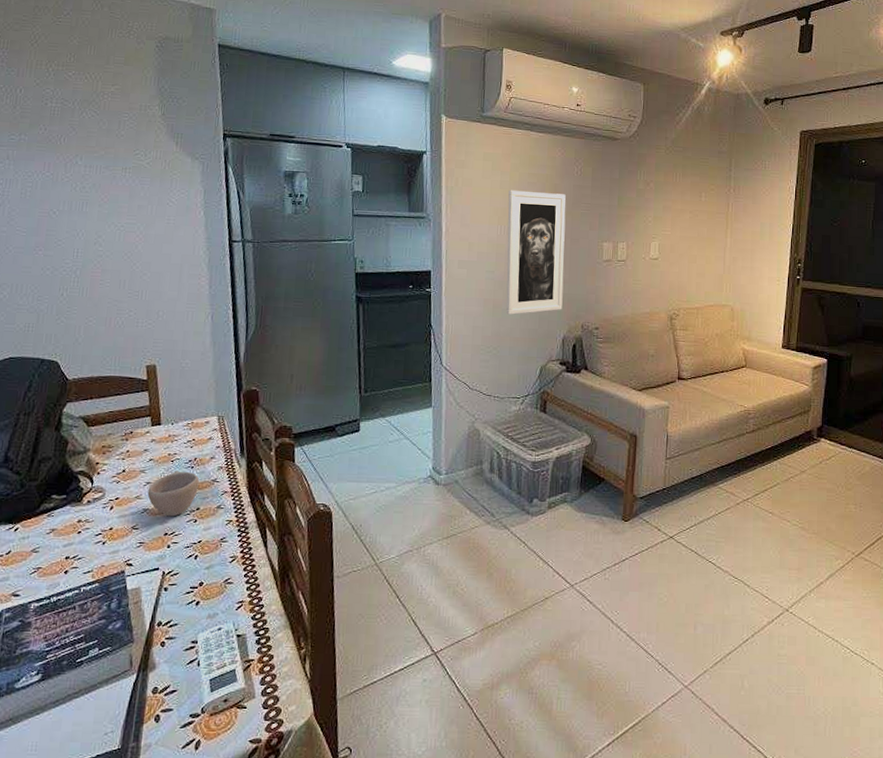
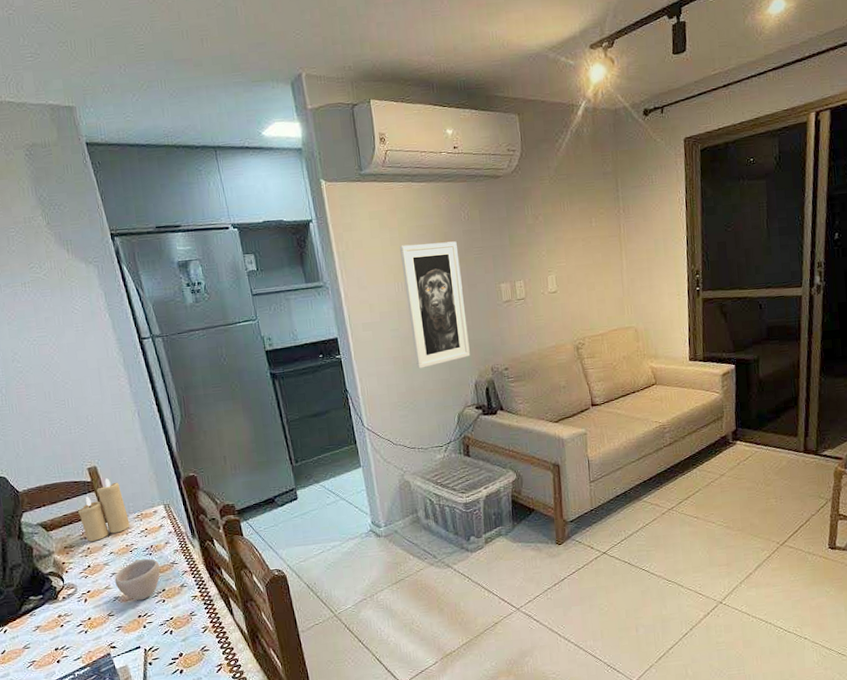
candle: none [125,379,178,444] -> present [78,478,130,542]

